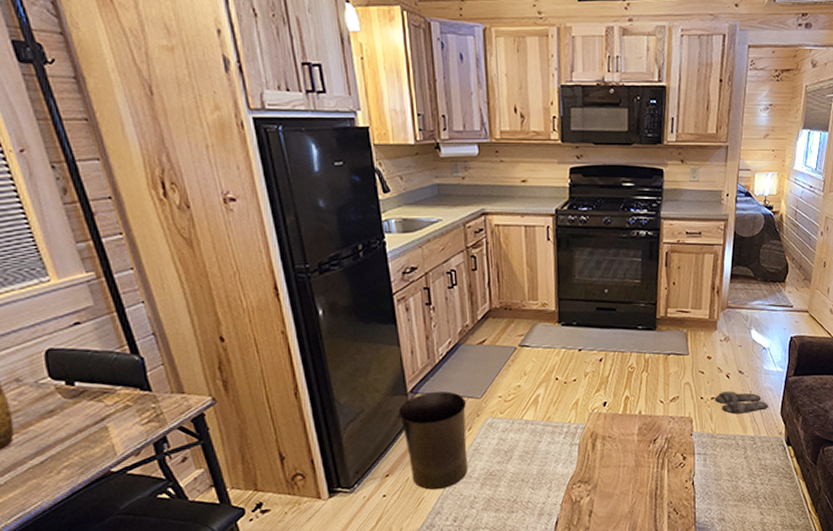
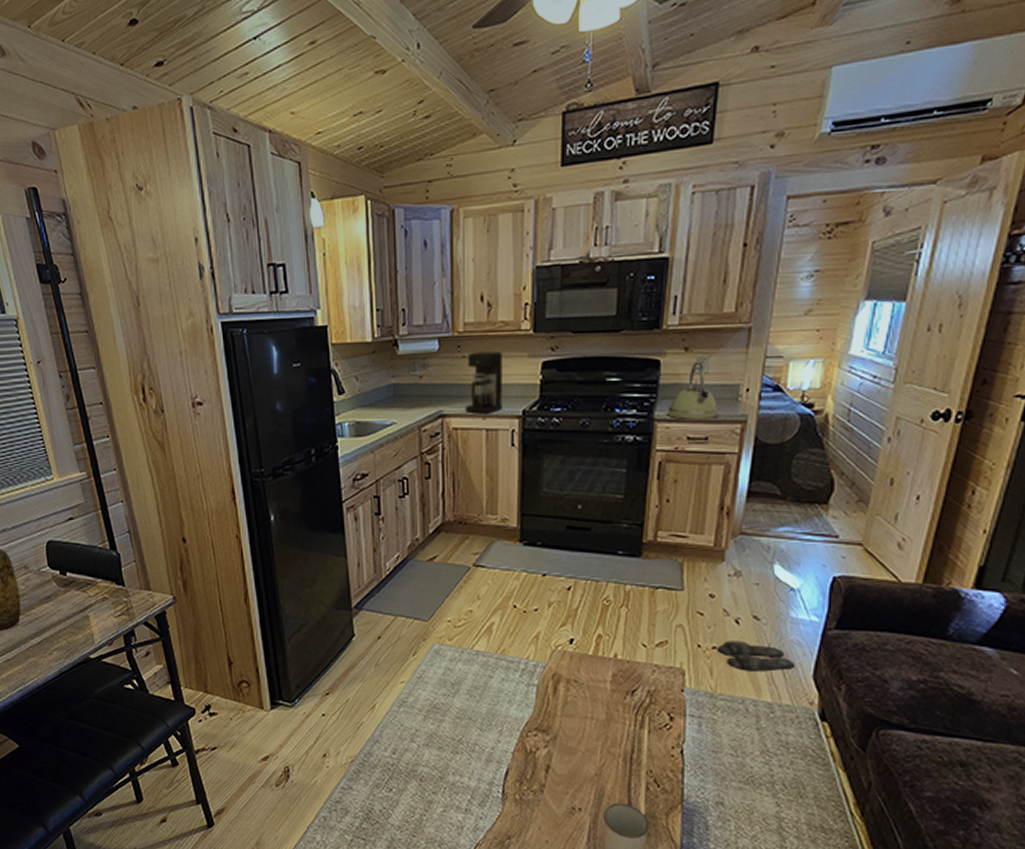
waste bin: present [398,391,468,490] -> none [342,608,413,715]
coffee maker: none [504,156,538,212] -> present [464,350,502,414]
kettle: none [670,171,708,219] -> present [667,361,719,421]

